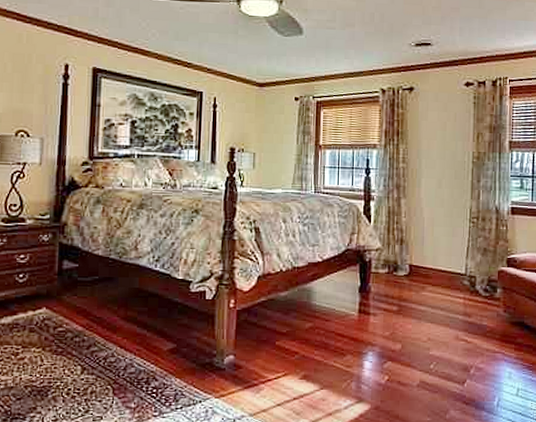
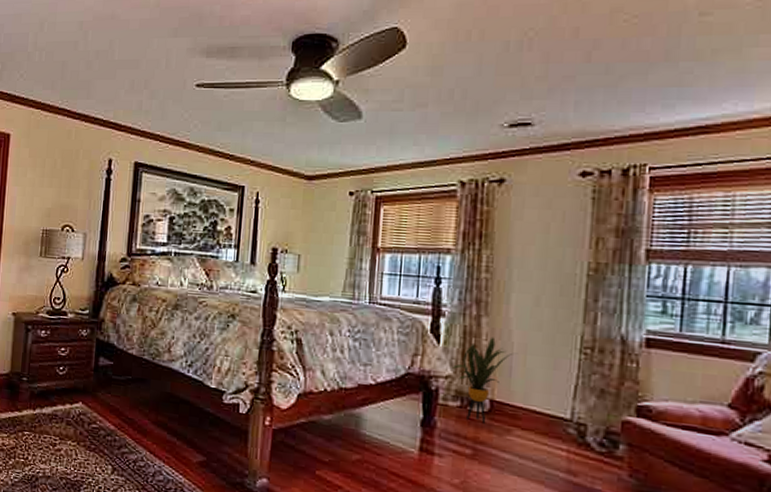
house plant: none [380,214,427,284] -> present [451,337,517,424]

